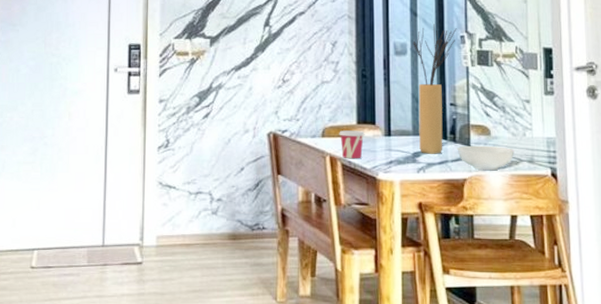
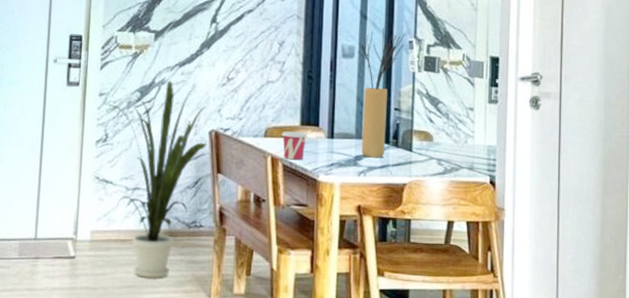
house plant: none [166,85,266,282] -> present [106,80,207,278]
bowl: present [457,145,514,171] -> none [399,150,455,177]

